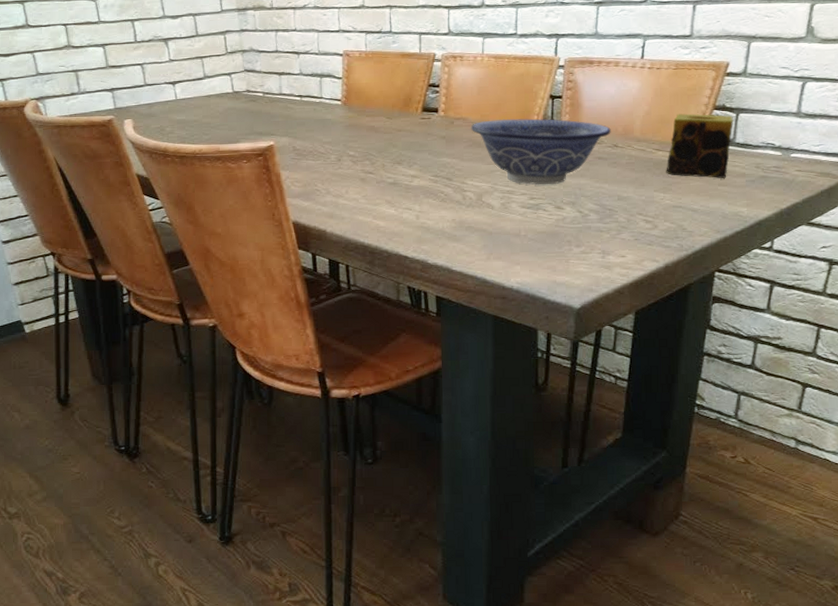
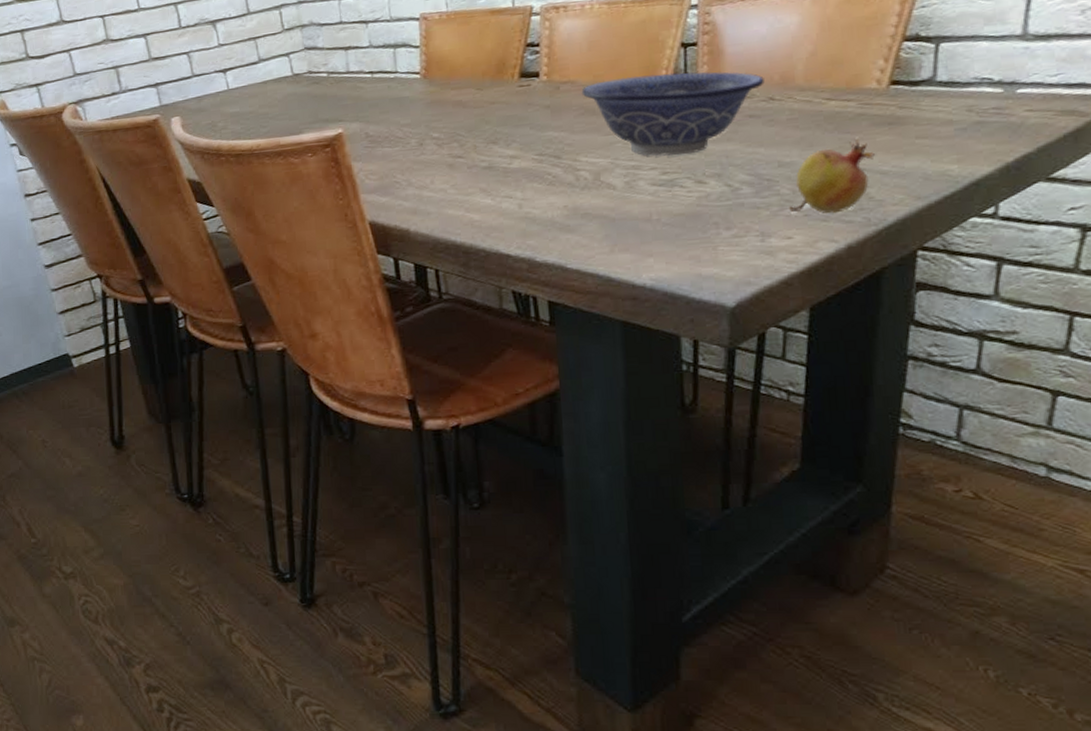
fruit: none [624,183,688,240] -> present [789,139,875,214]
candle: present [666,113,733,178] -> none [841,46,932,131]

